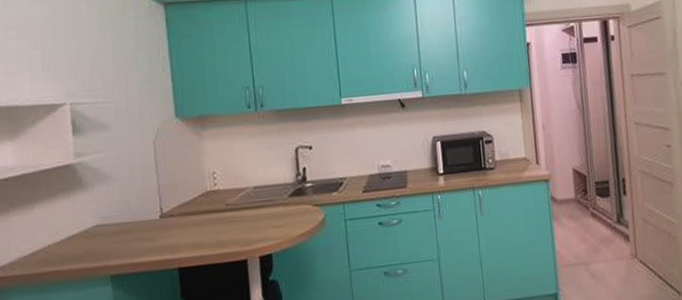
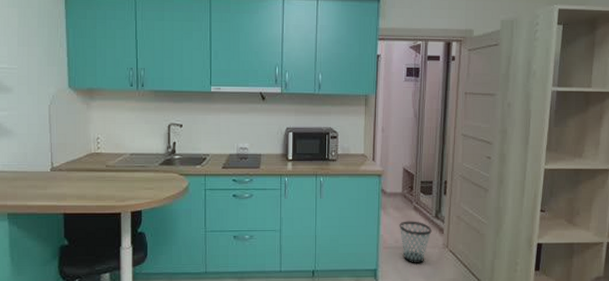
wastebasket: none [577,230,616,281] -> present [399,221,432,263]

